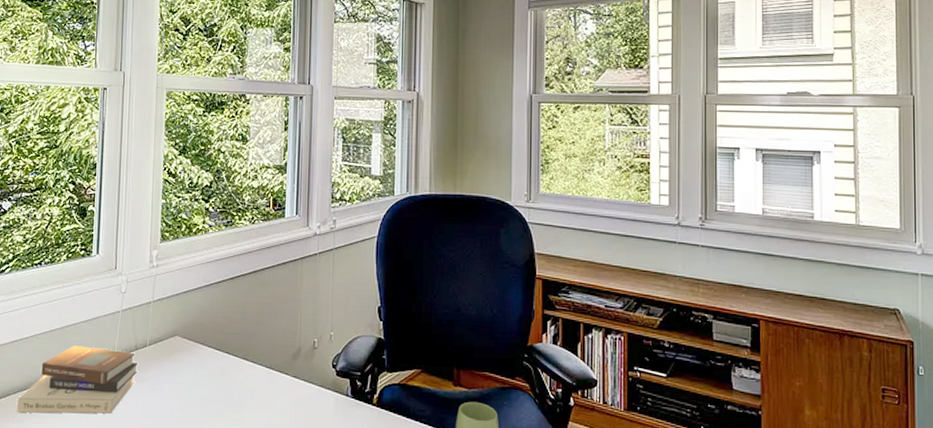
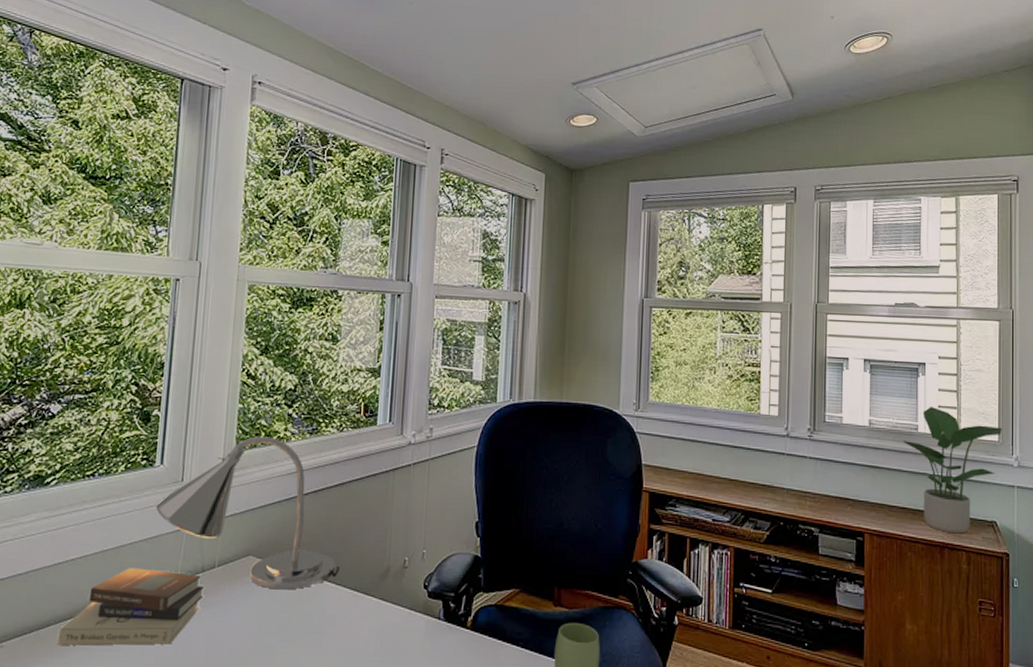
table lamp: none [94,228,256,367] -> present [156,436,340,590]
potted plant: none [798,195,904,322] -> present [903,407,1002,534]

